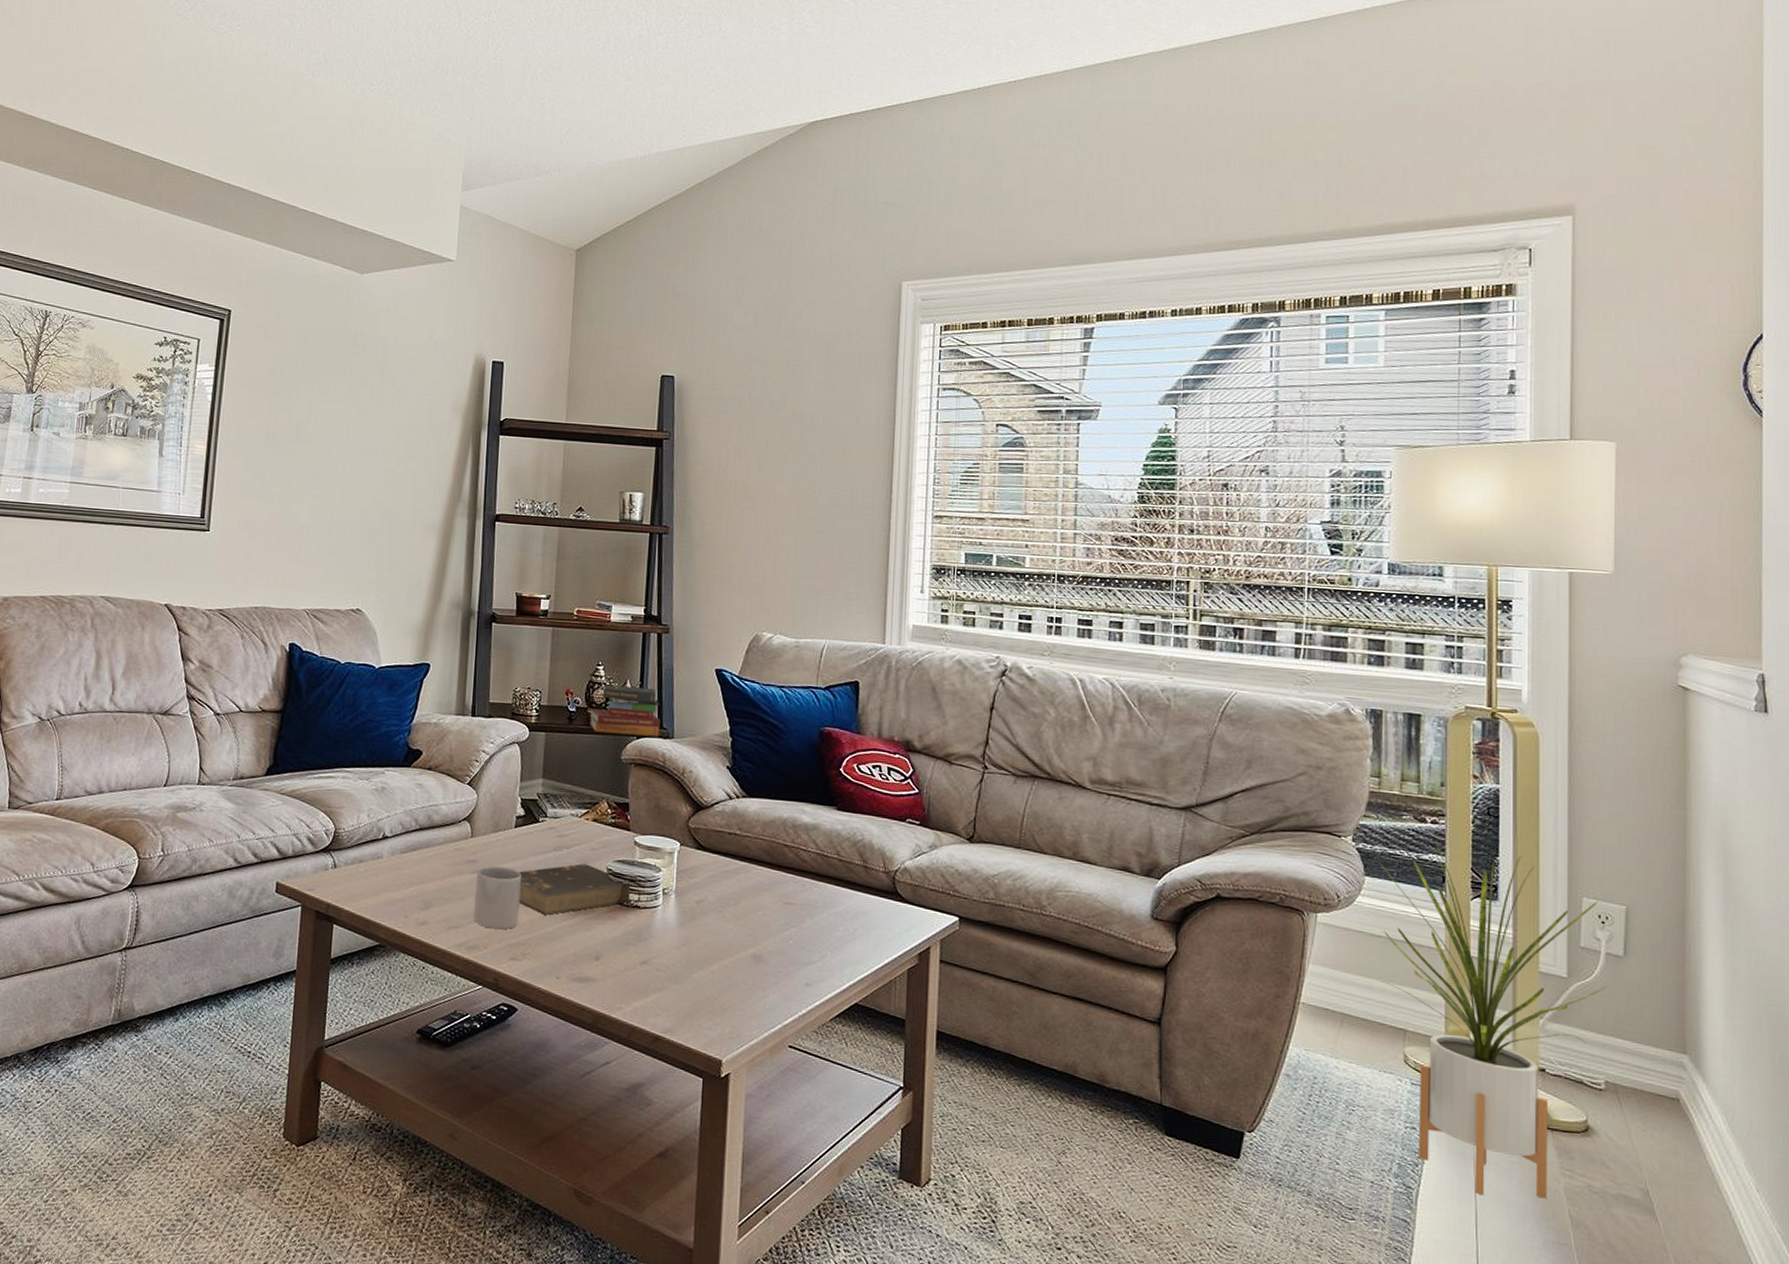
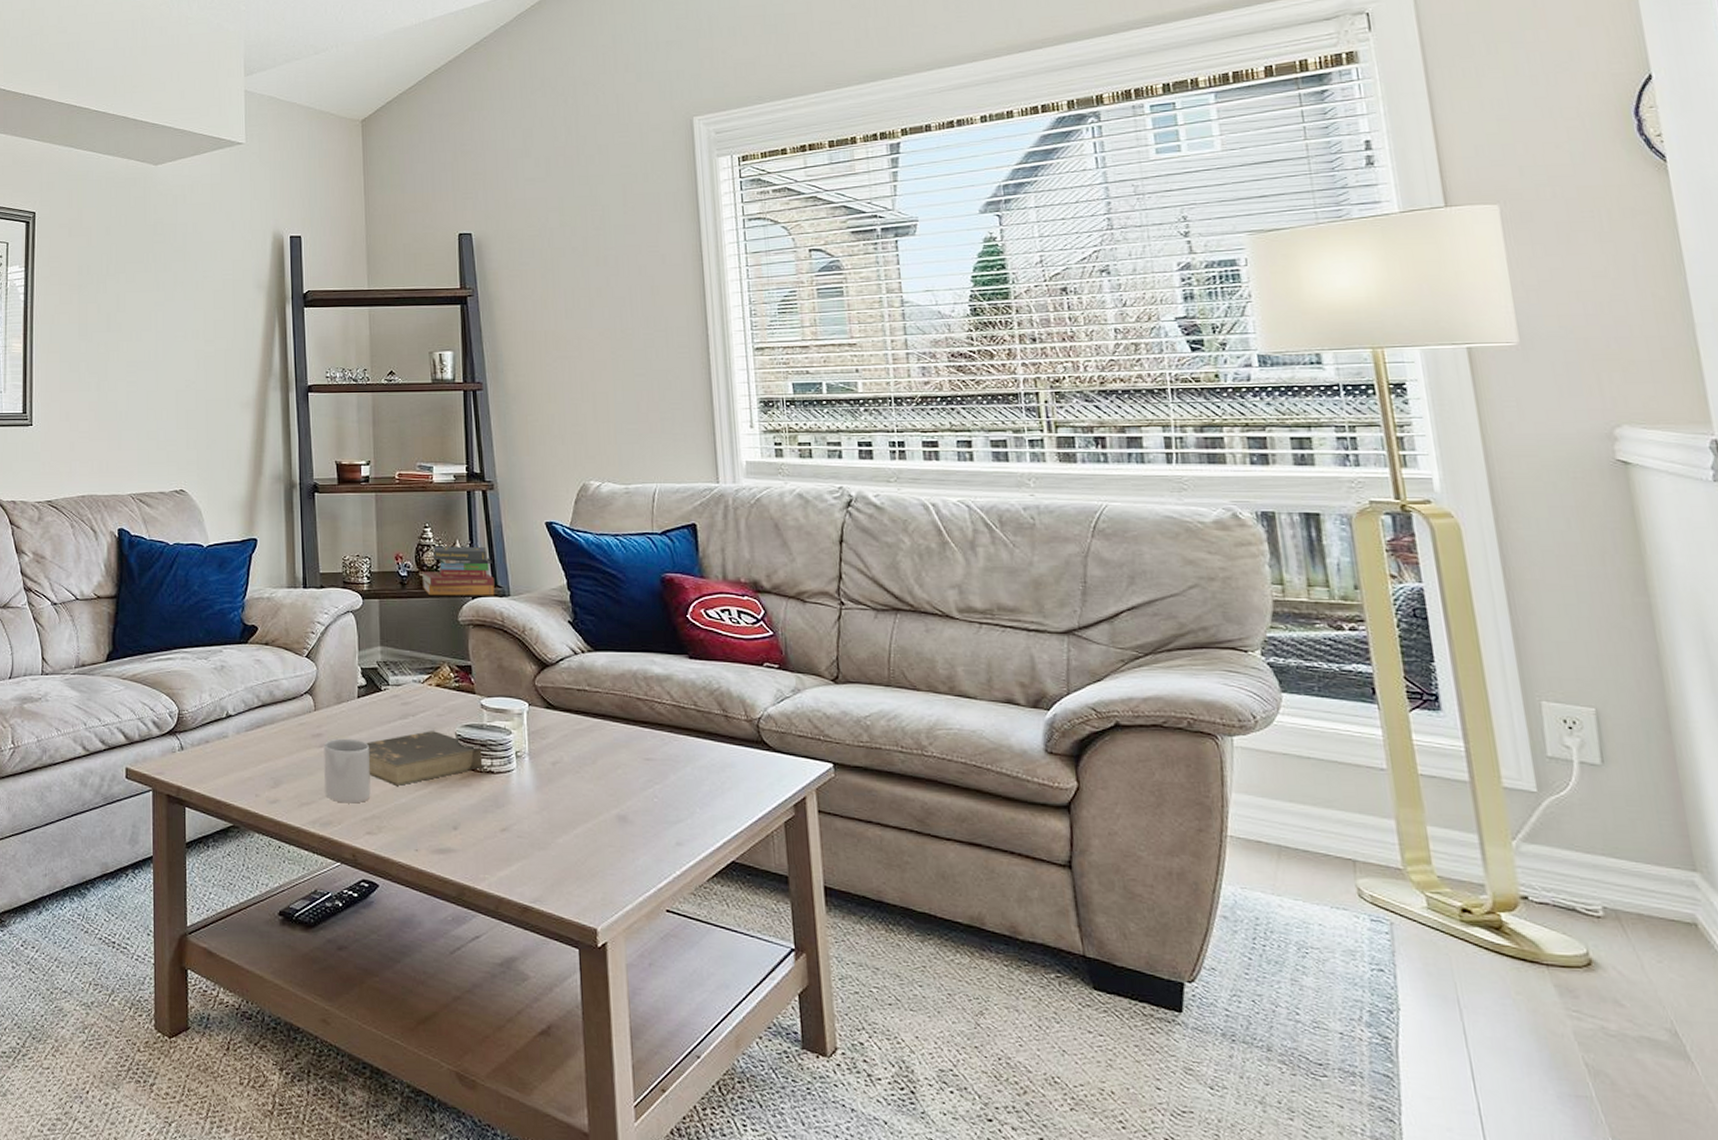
house plant: present [1380,842,1607,1199] -> none [1298,651,1587,1045]

